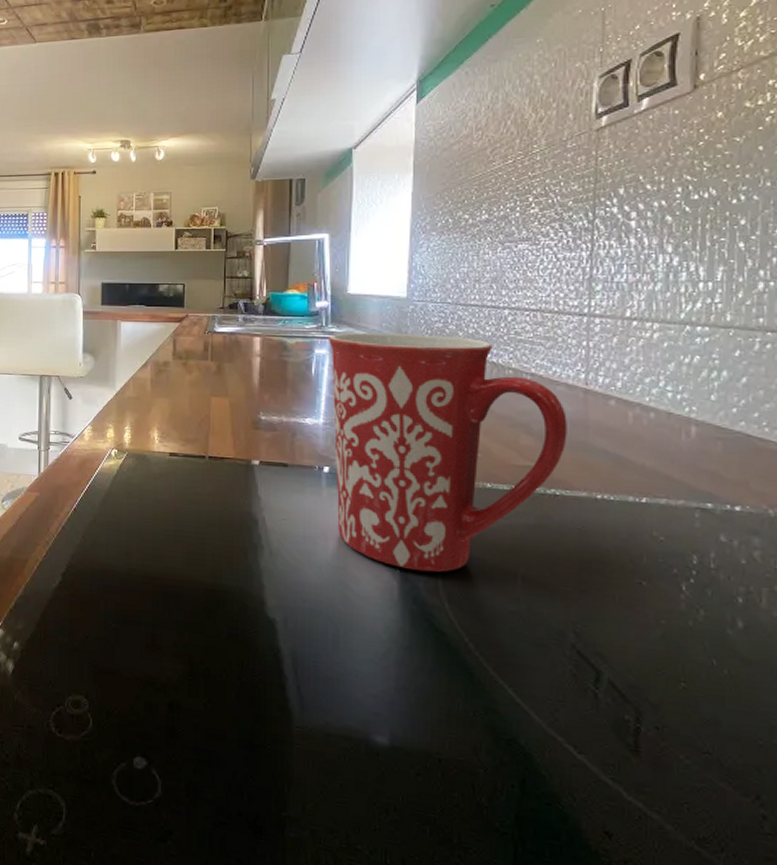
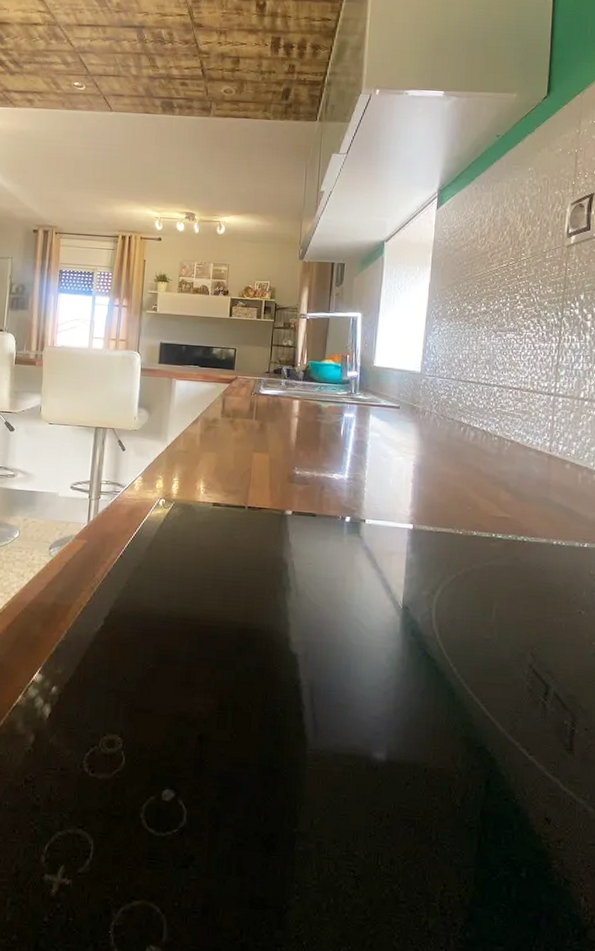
mug: present [327,332,567,572] -> none [354,400,535,608]

